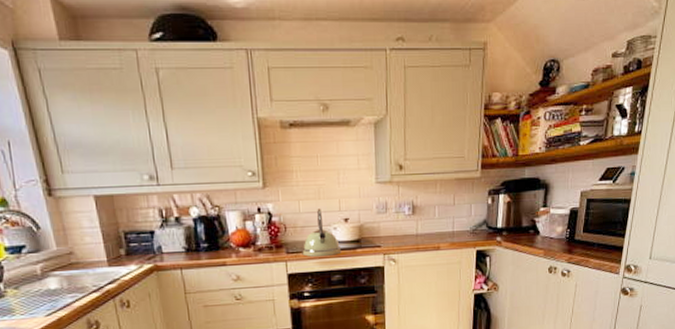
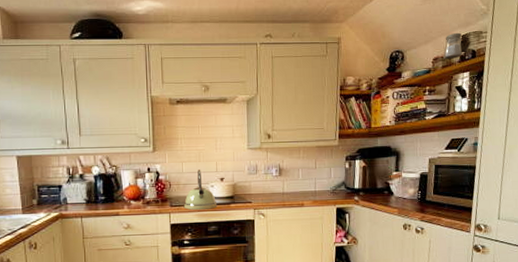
salt shaker: none [604,37,627,72] -> present [443,32,462,60]

